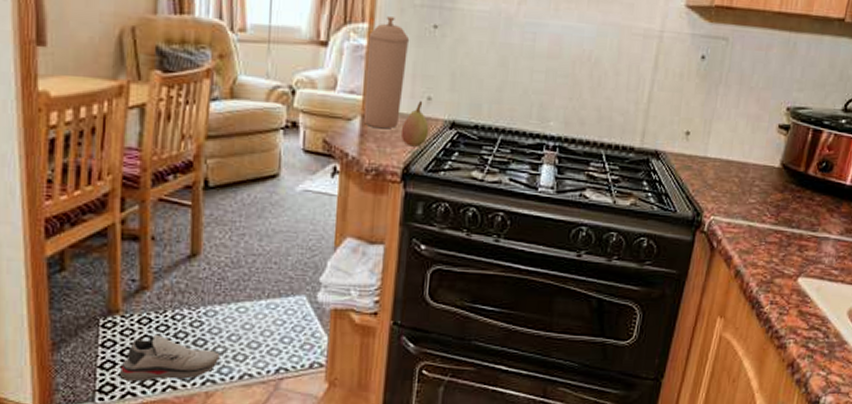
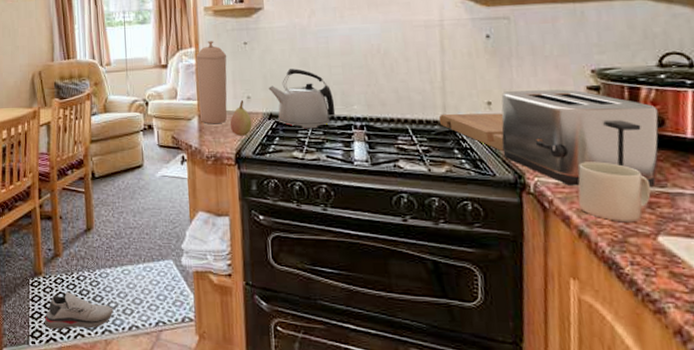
kettle: none [455,68,530,146] -> present [268,69,336,129]
cutting board: none [635,140,699,186] -> present [438,113,504,151]
toaster: none [688,122,831,230] -> present [501,89,659,187]
mug: none [742,202,805,263] -> present [577,161,651,221]

